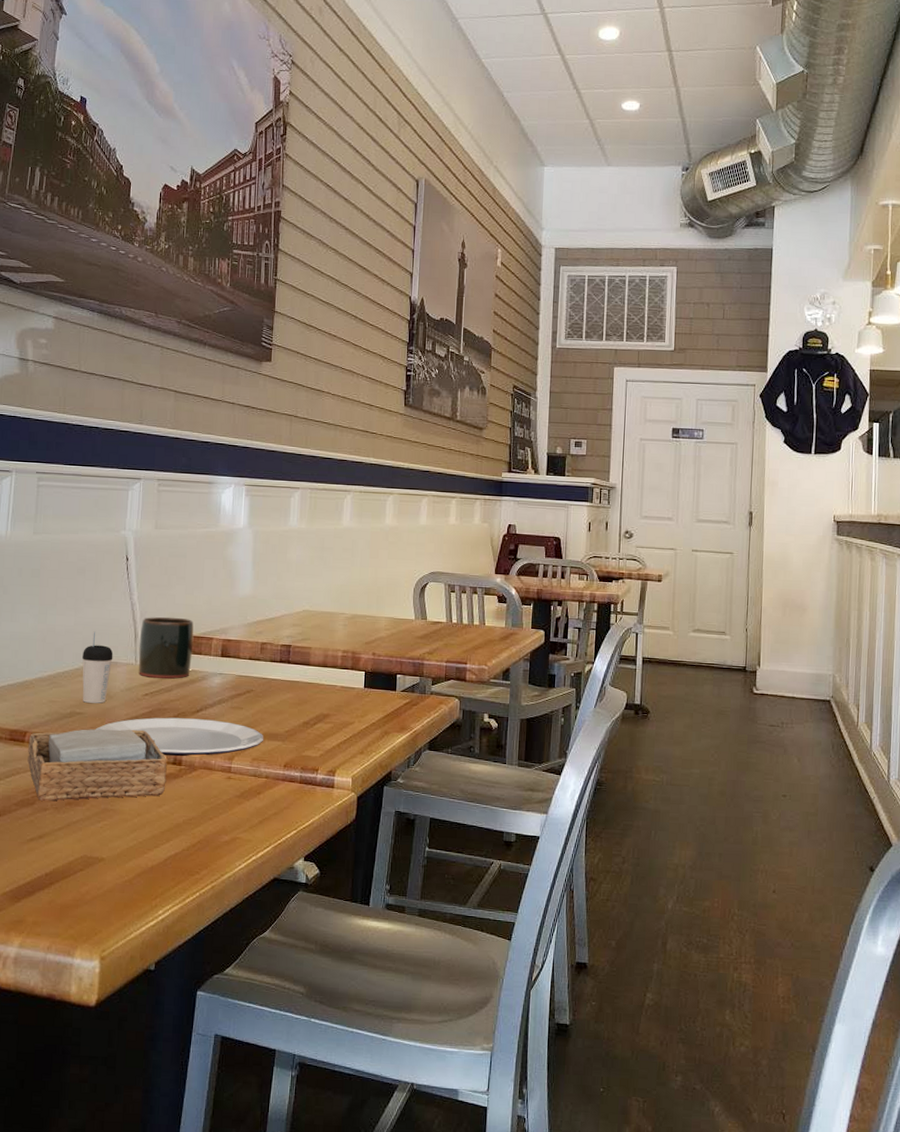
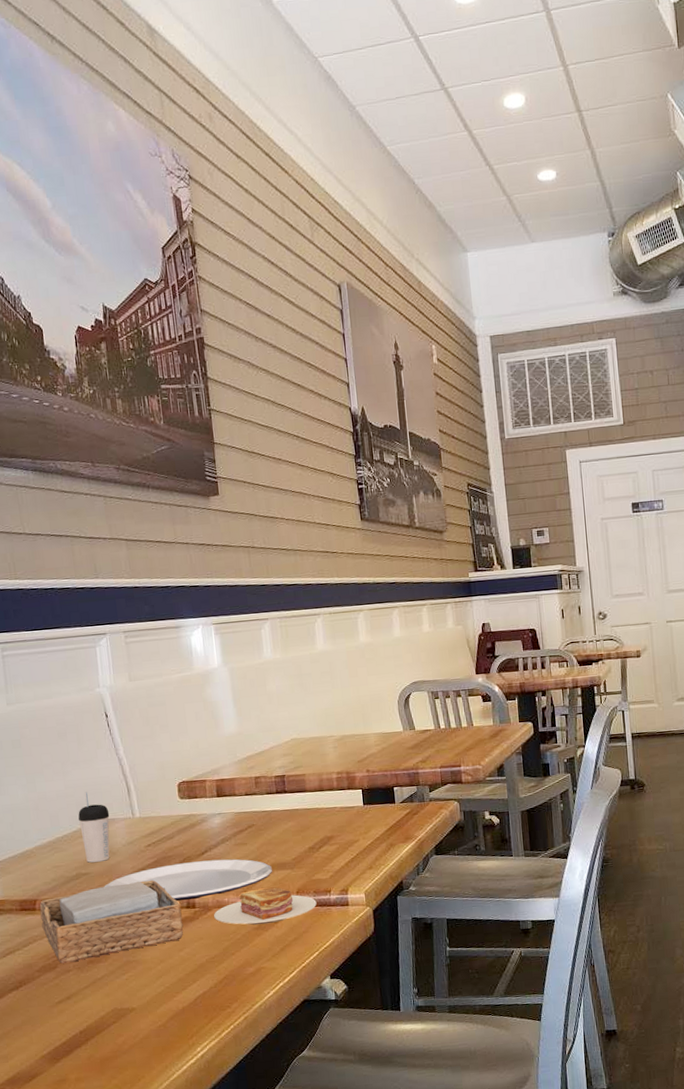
mug: present [138,617,194,679] -> none [131,765,189,829]
bread: none [197,756,302,794] -> present [213,887,317,925]

